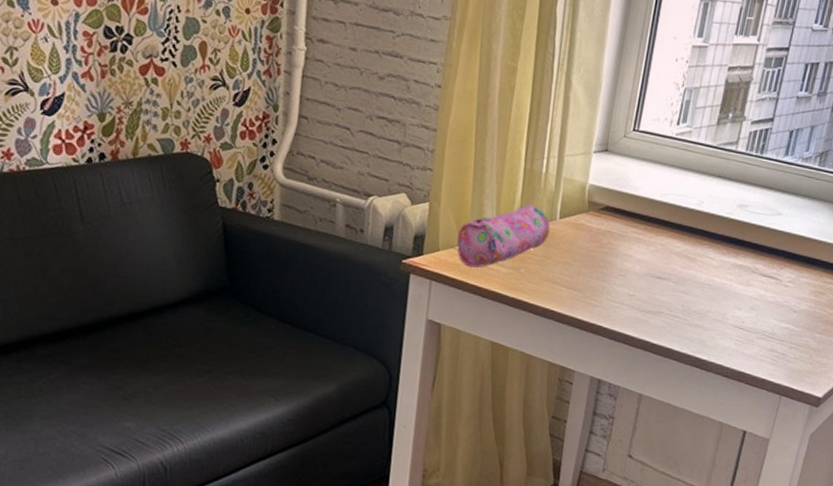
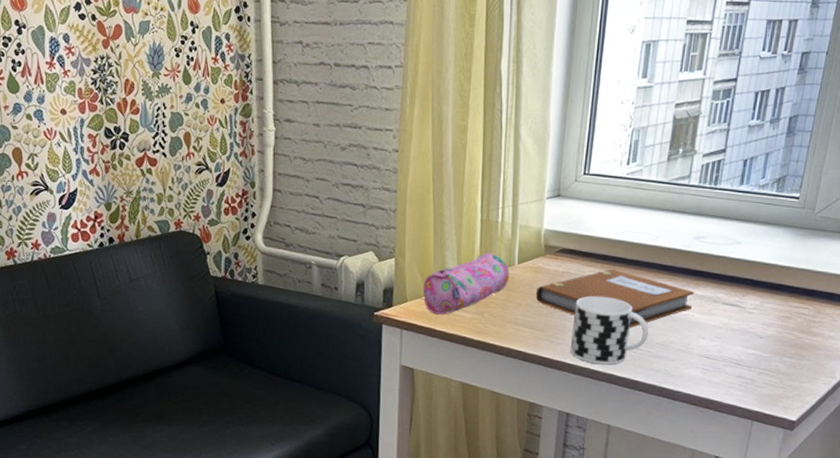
notebook: none [575,231,735,293] -> present [535,269,695,327]
cup: none [606,258,687,331] -> present [570,295,649,365]

